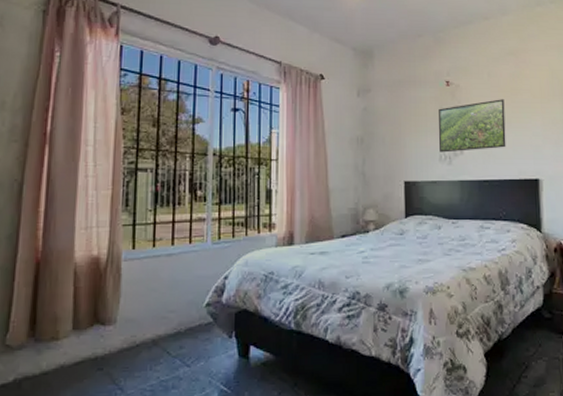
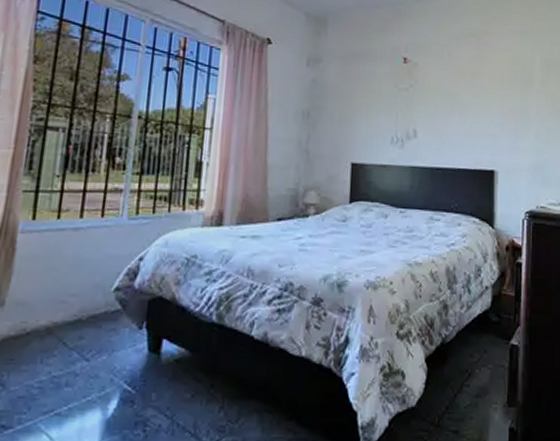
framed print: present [439,99,506,153] -> none [392,82,464,135]

